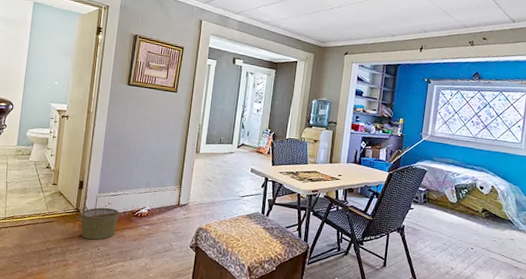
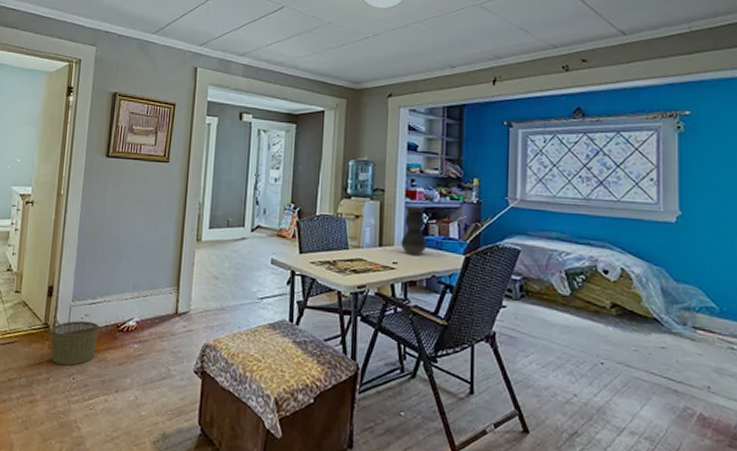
vase: none [345,135,366,172] -> present [401,206,427,256]

